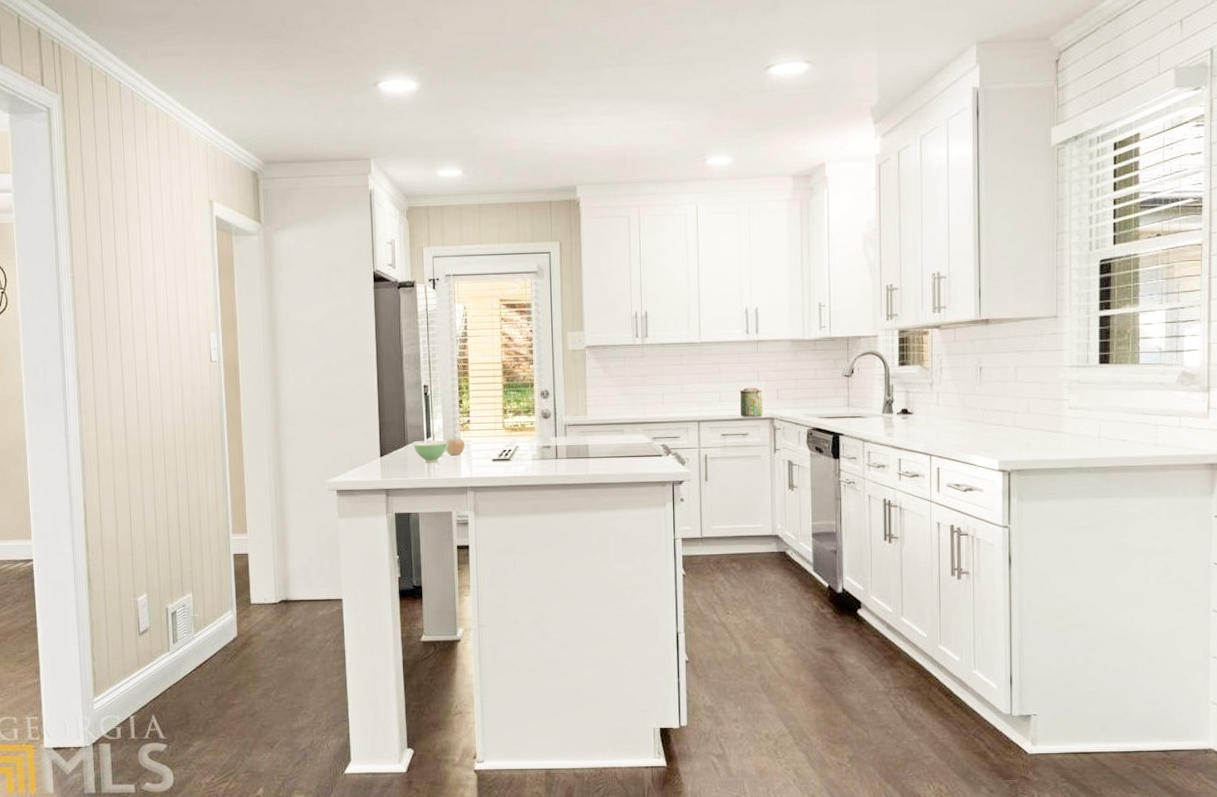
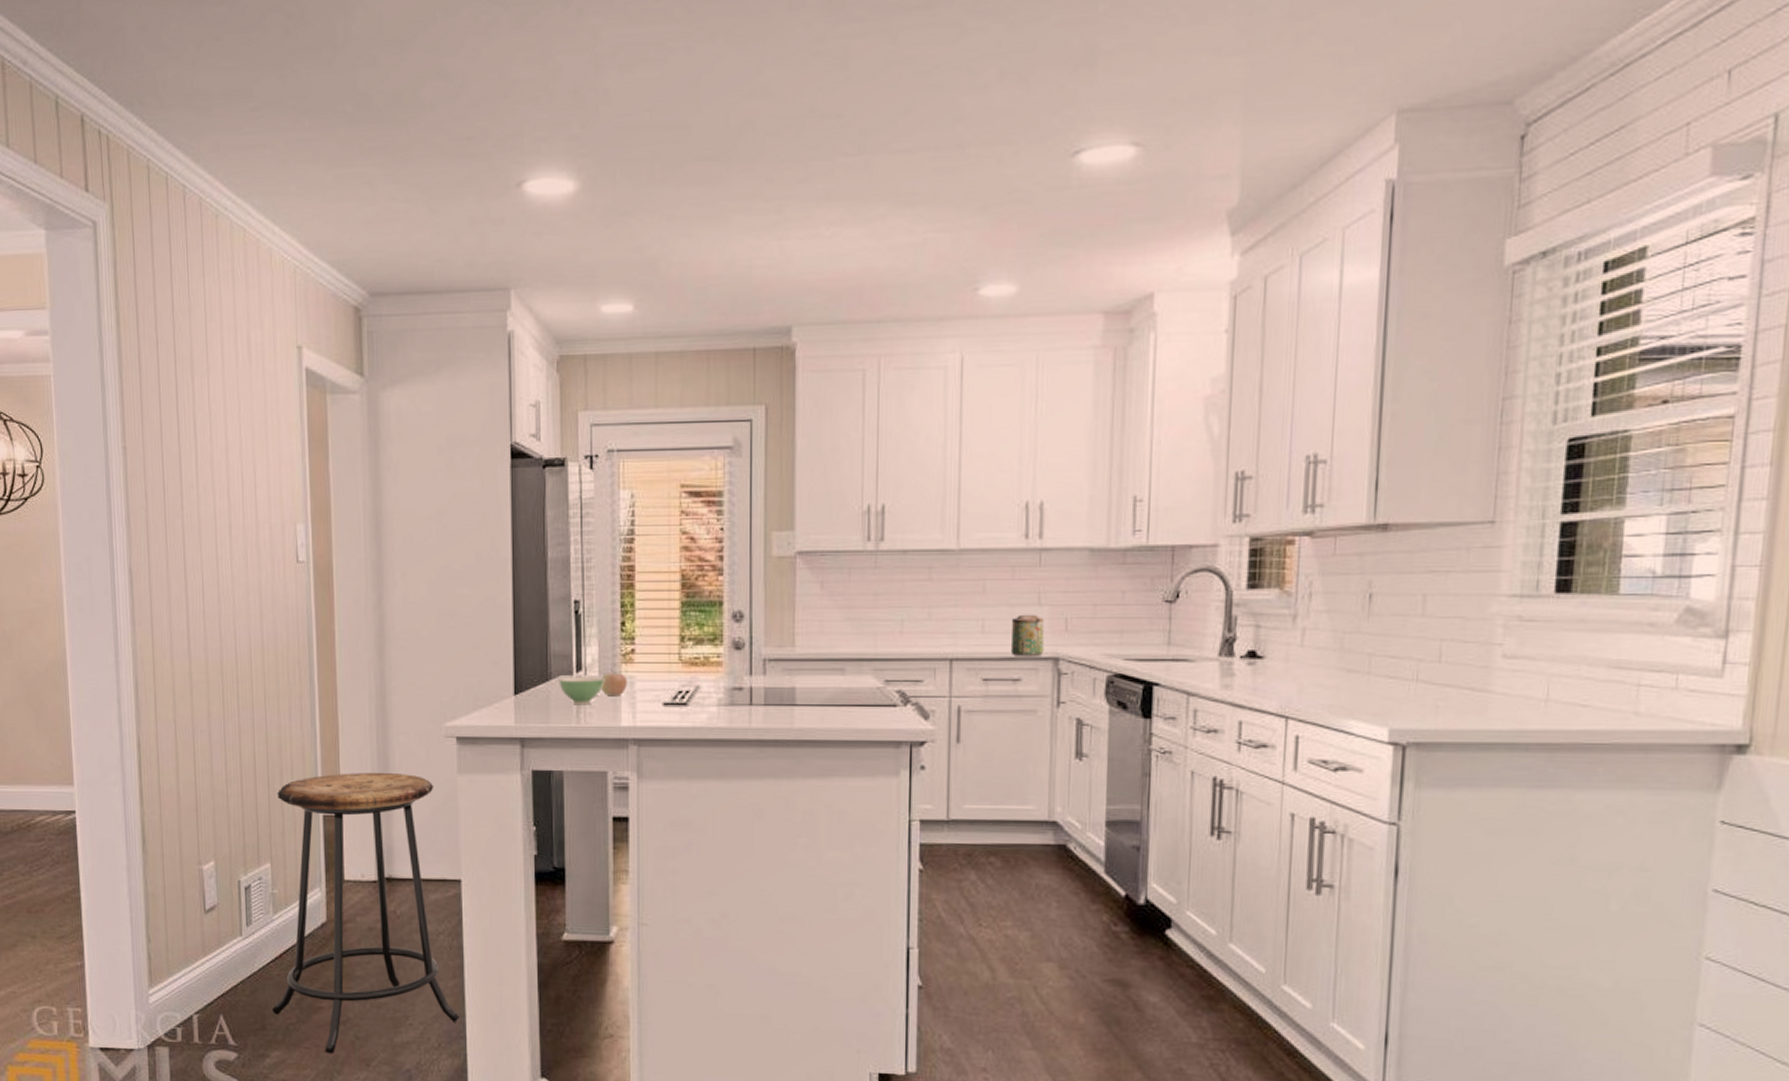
bar stool: none [194,519,344,741] -> present [272,772,461,1054]

